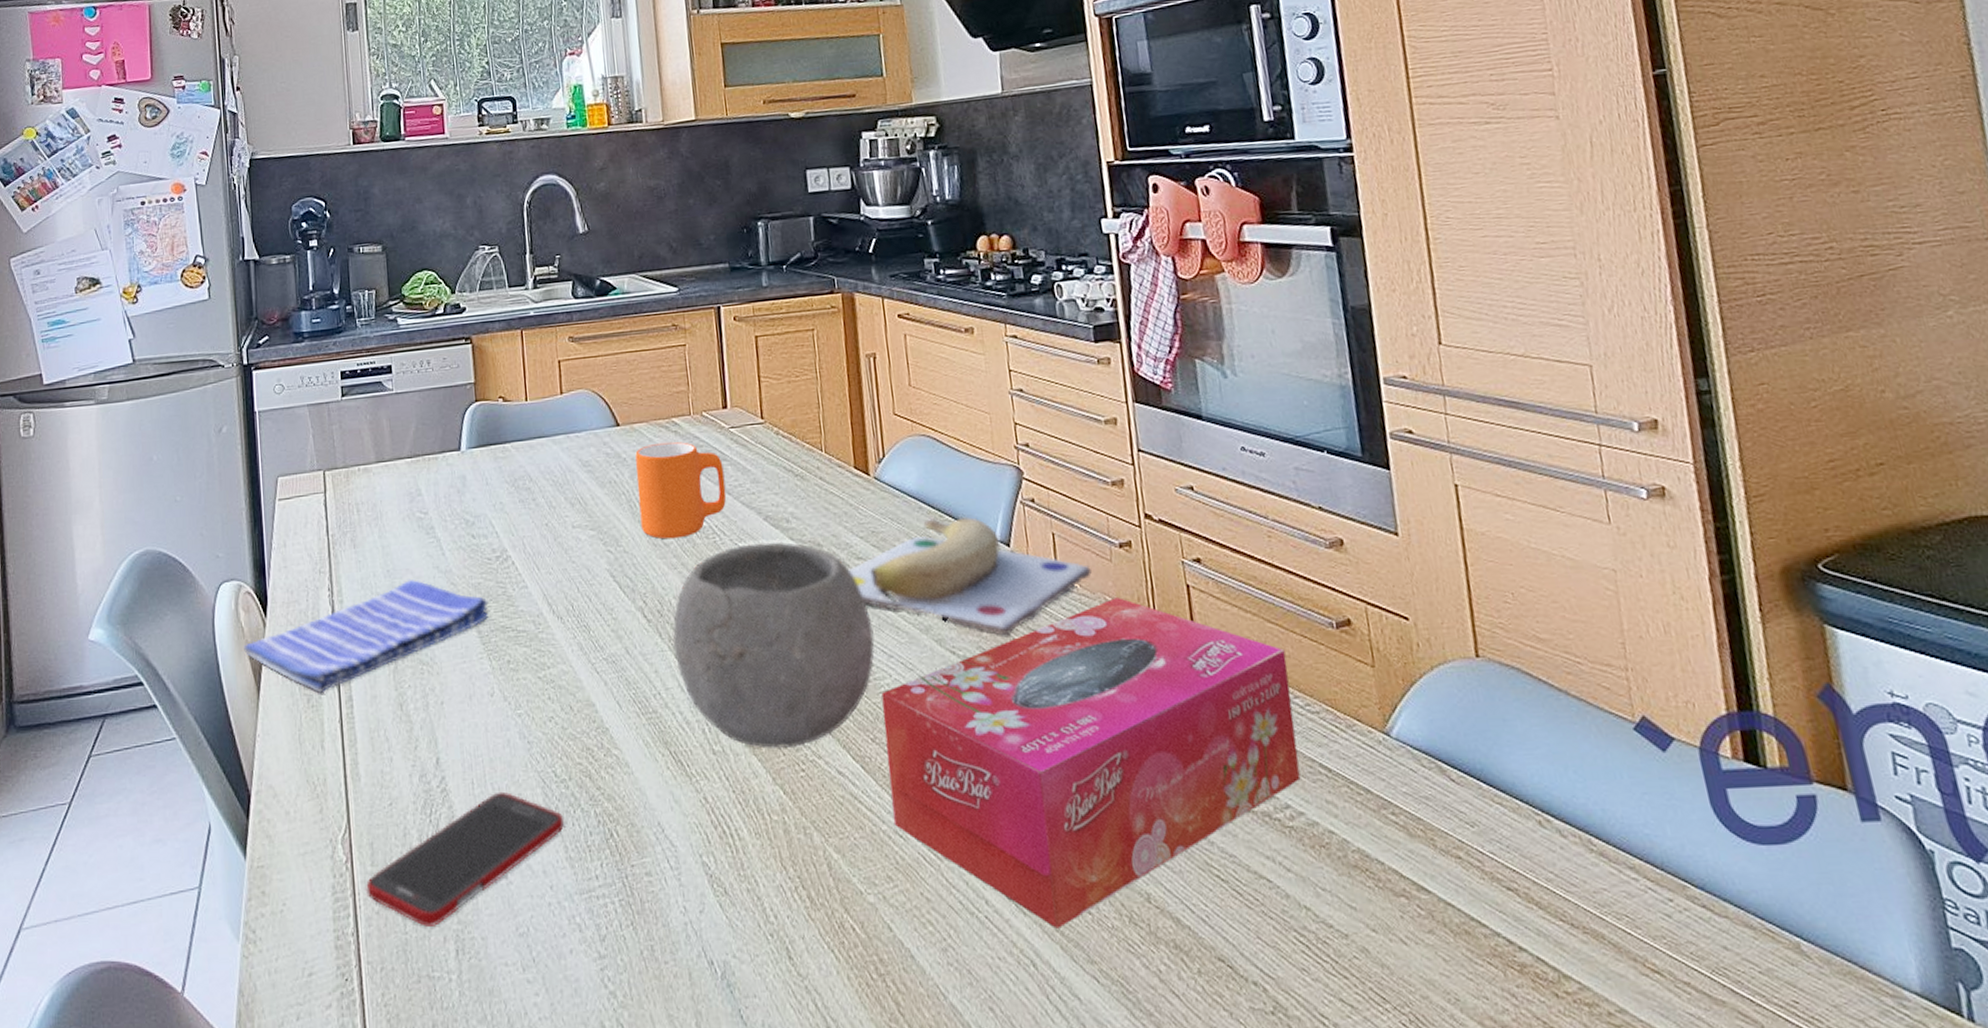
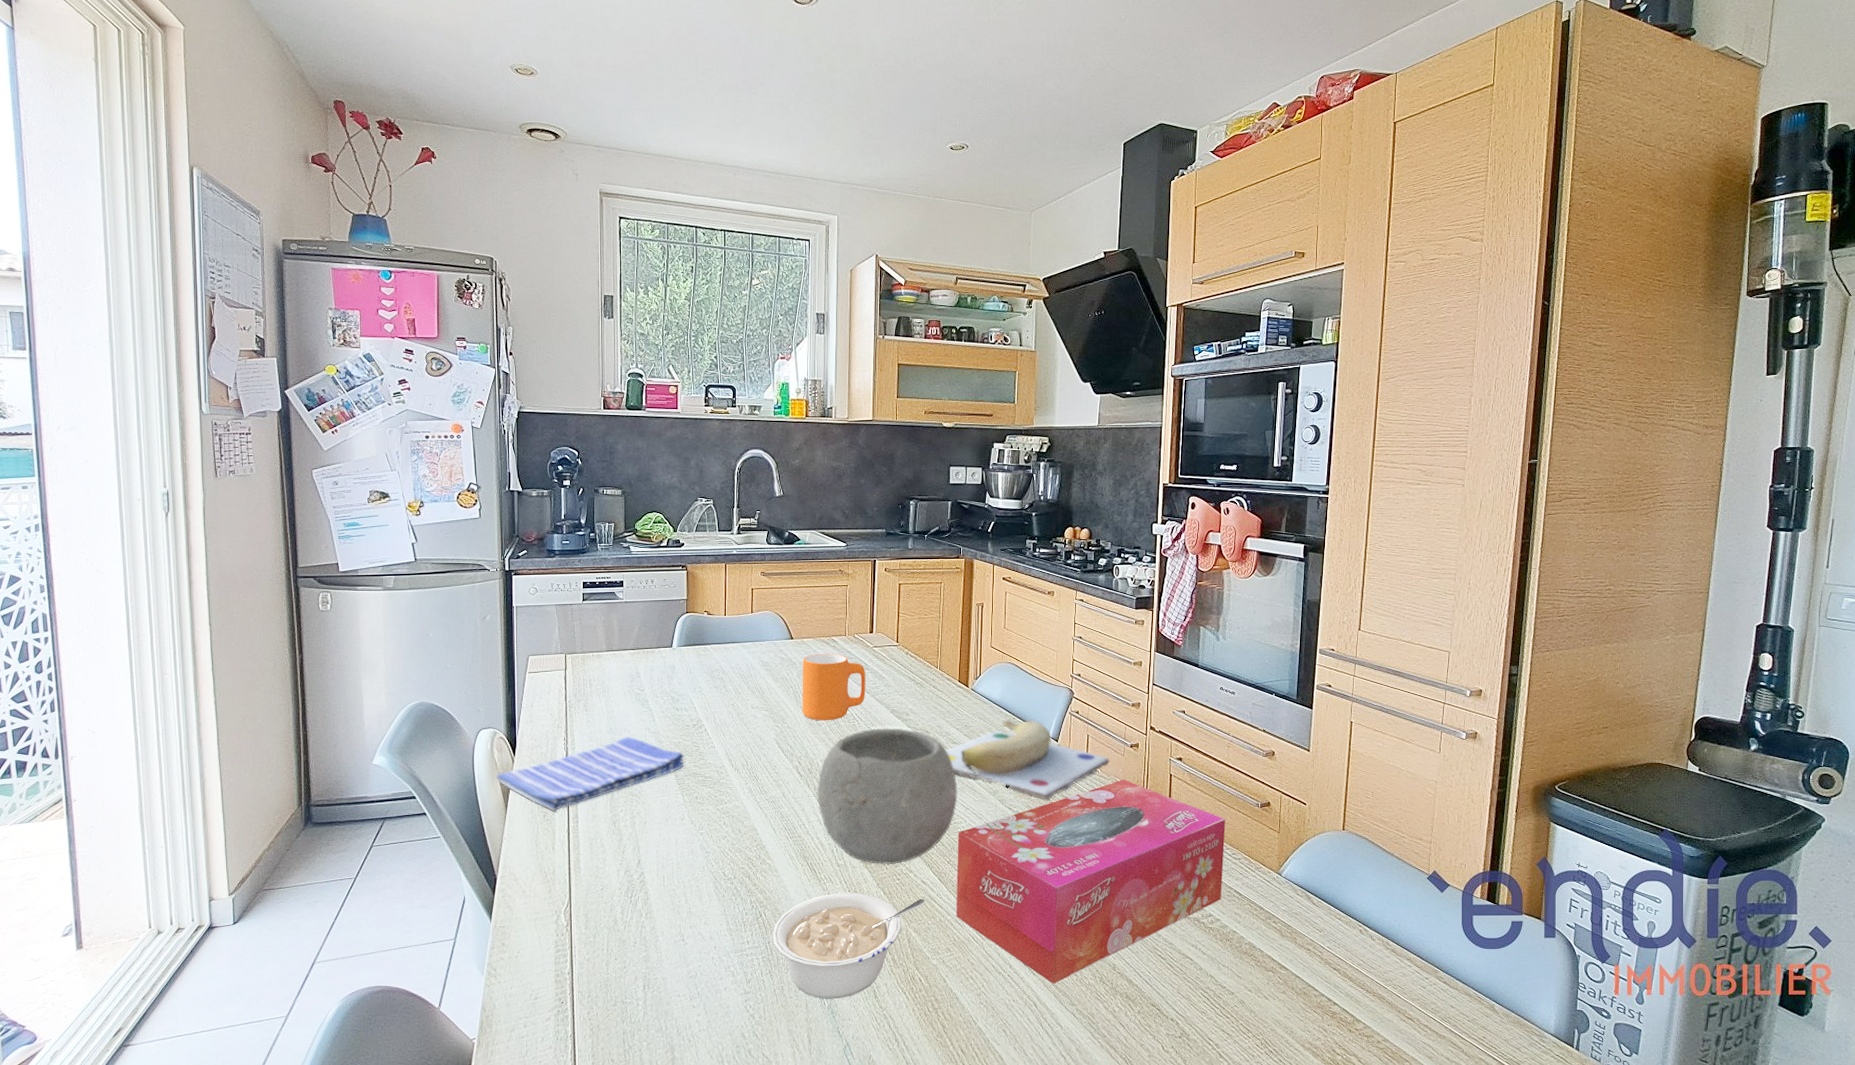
cell phone: present [366,791,565,927] -> none [580,884,728,970]
legume: none [630,793,847,964] -> present [772,892,925,999]

